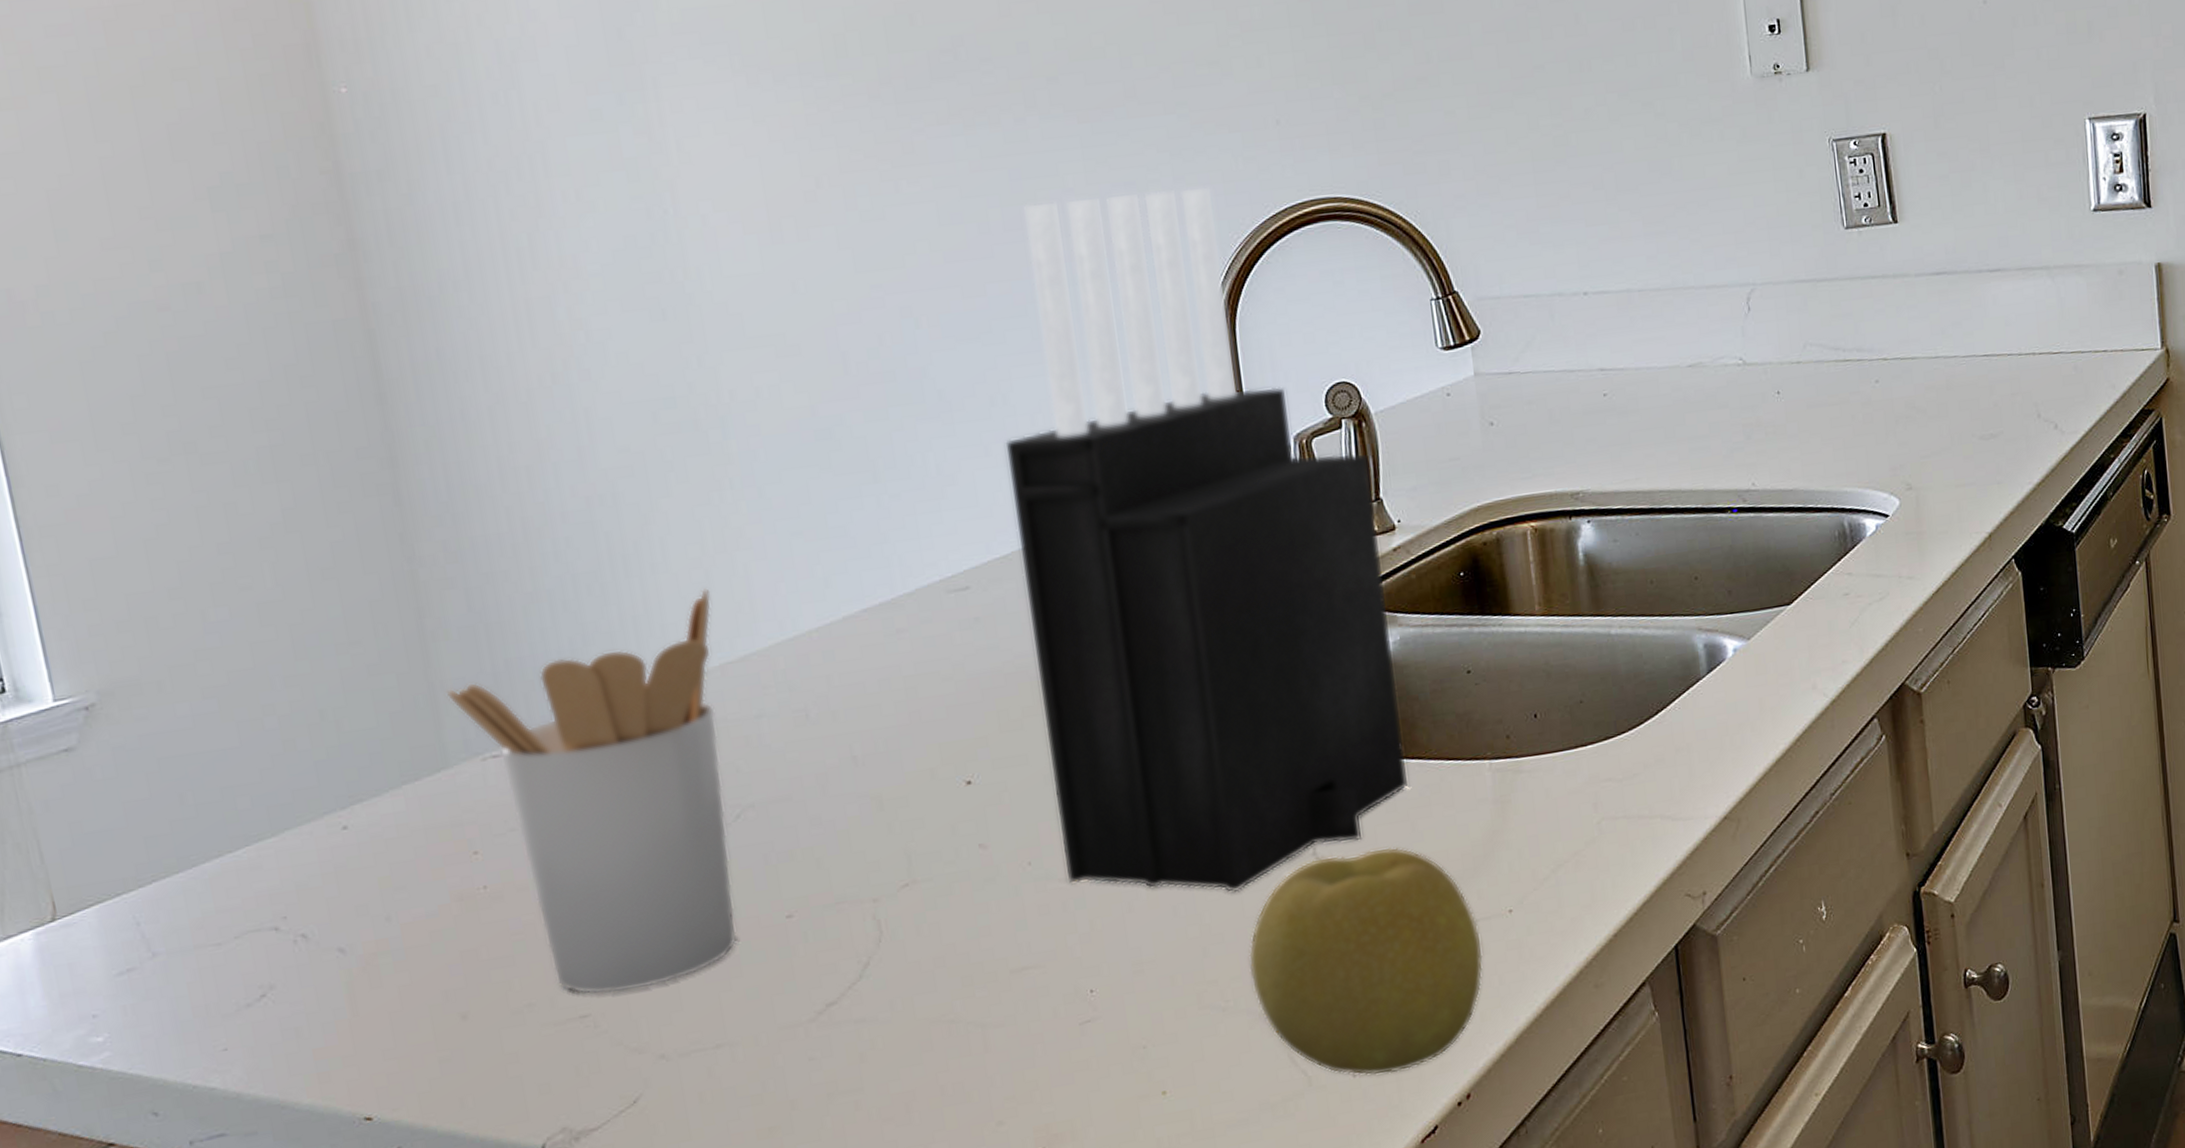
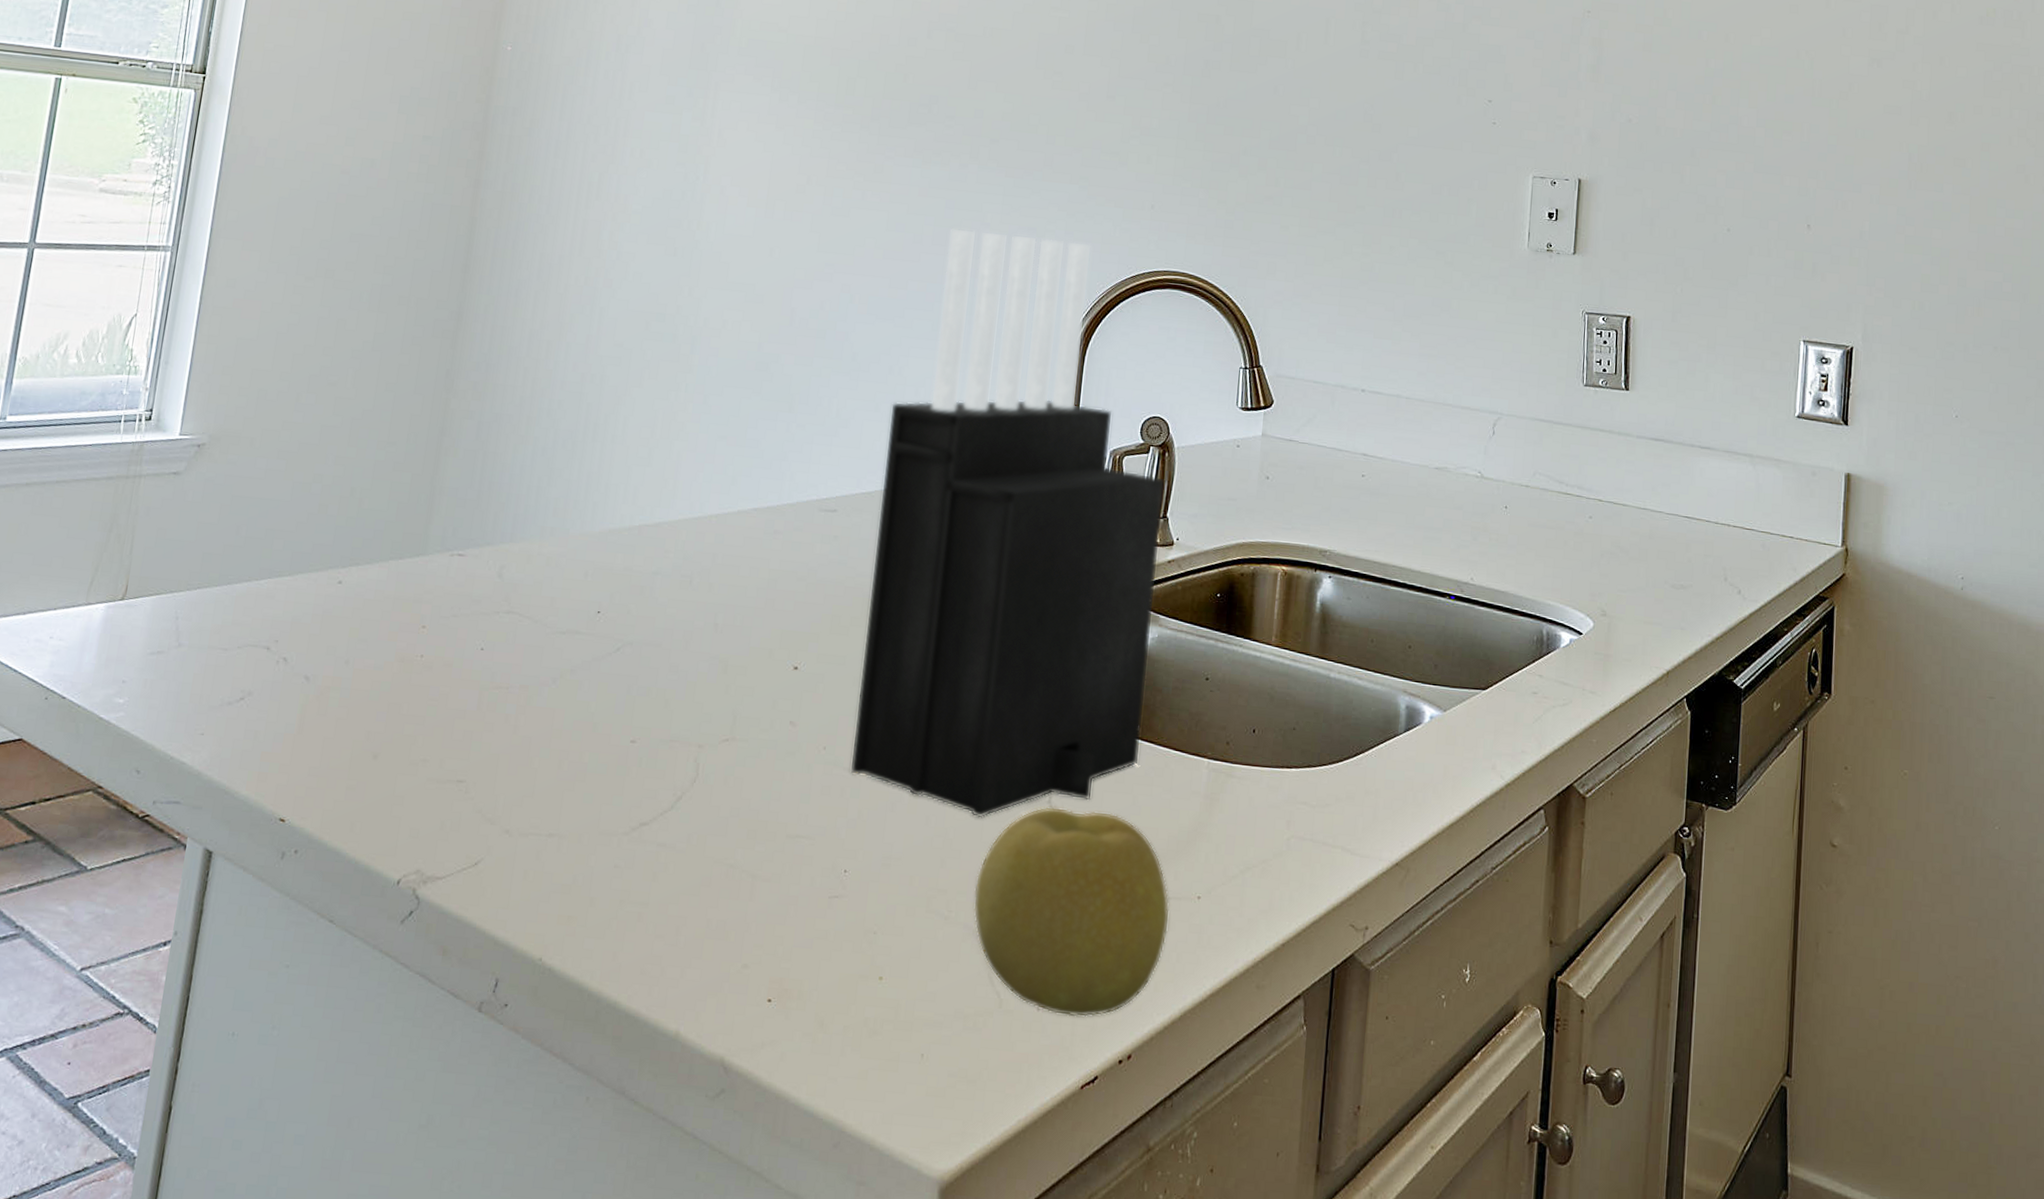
utensil holder: present [447,588,737,995] -> none [442,463,648,772]

